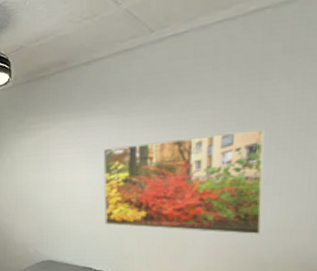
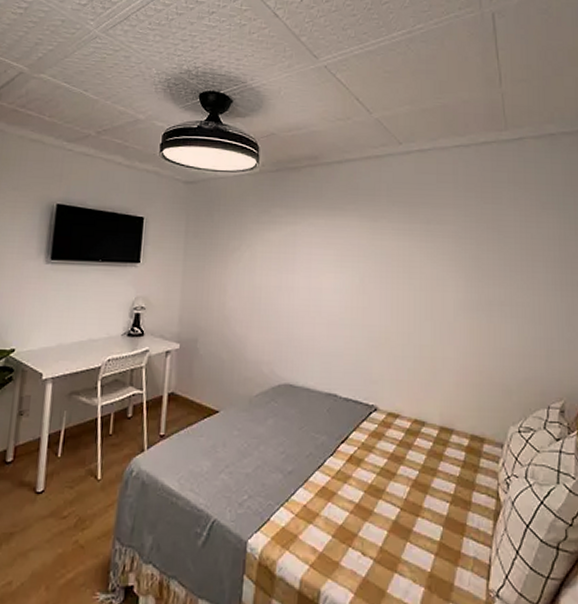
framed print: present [103,128,265,235] -> none [352,249,505,359]

